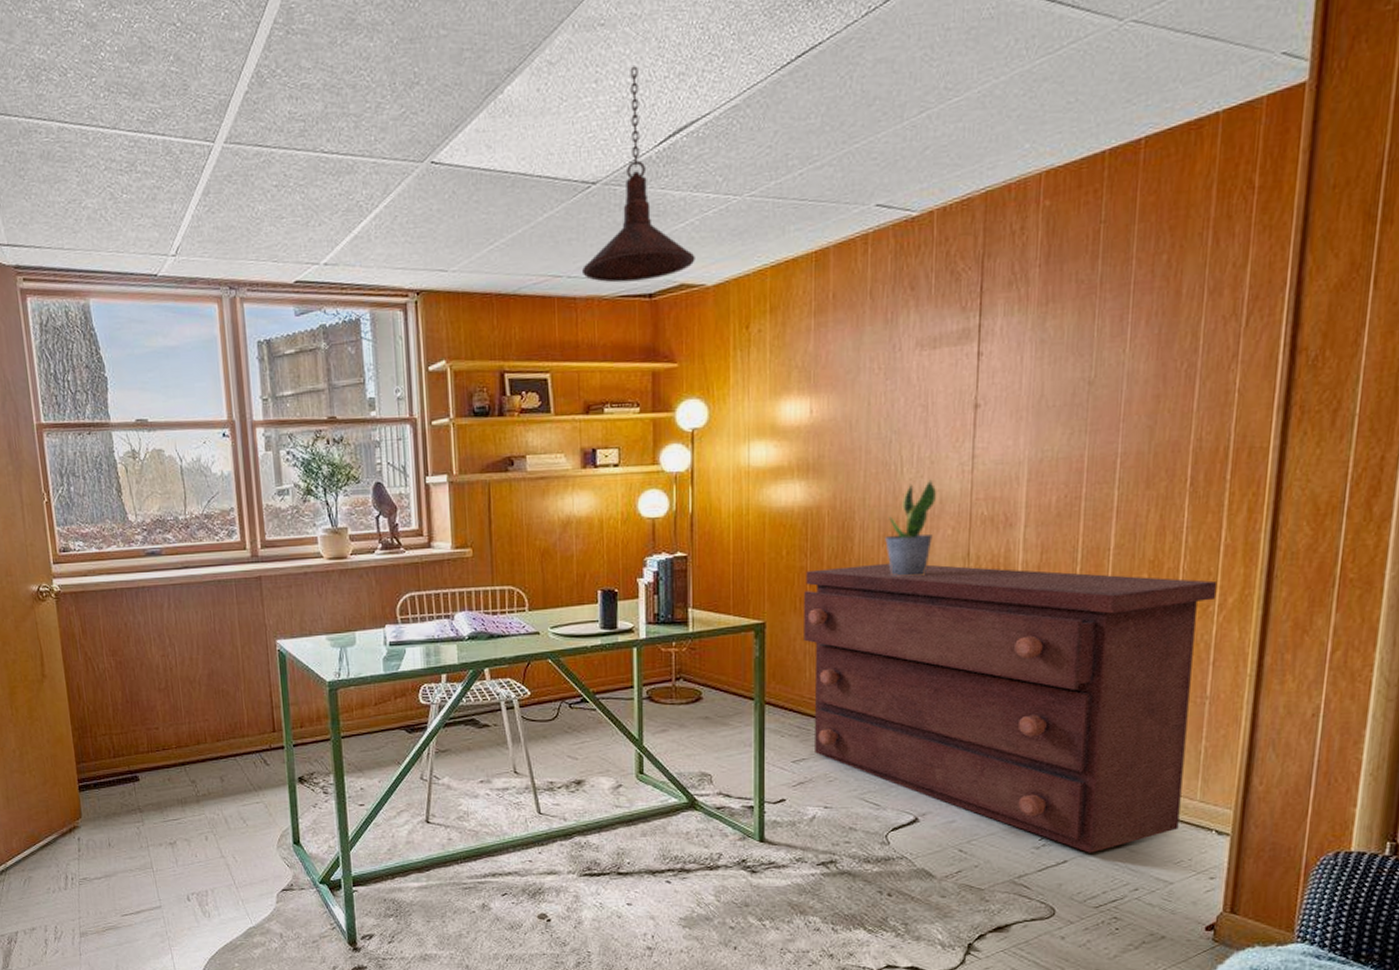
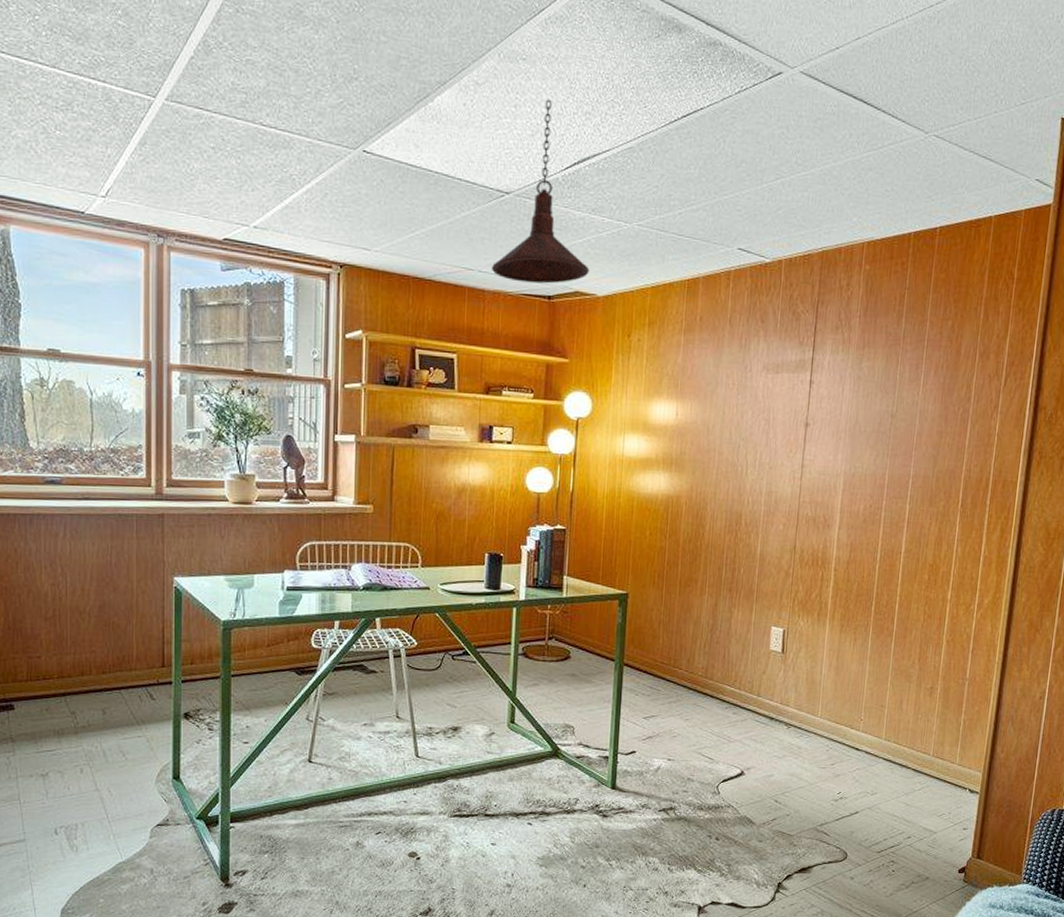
dresser: present [804,563,1218,853] -> none [659,549,978,806]
potted plant: present [885,479,936,577] -> none [730,482,772,563]

